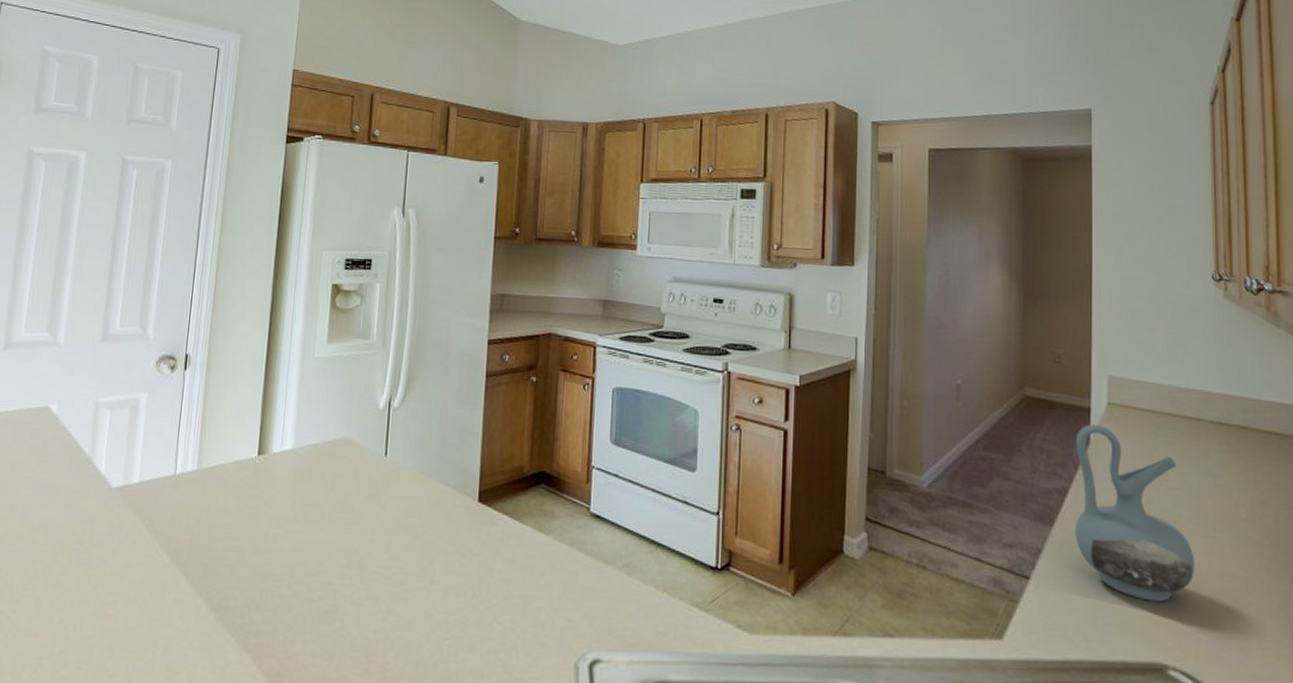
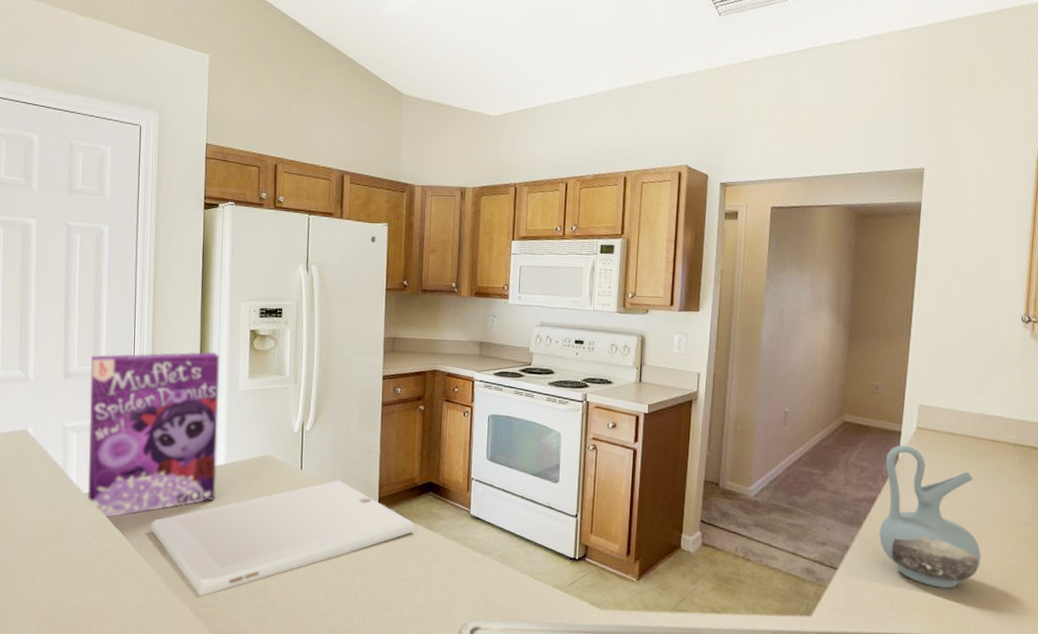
cereal box: none [118,310,293,520] -> present [88,351,219,518]
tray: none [193,469,523,623] -> present [150,480,416,597]

